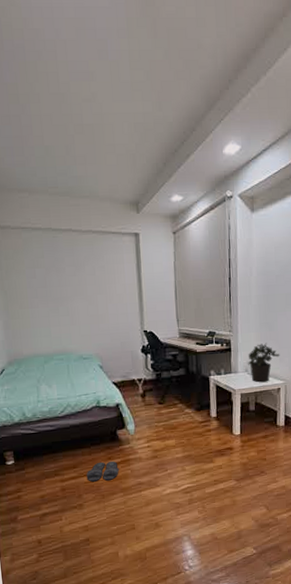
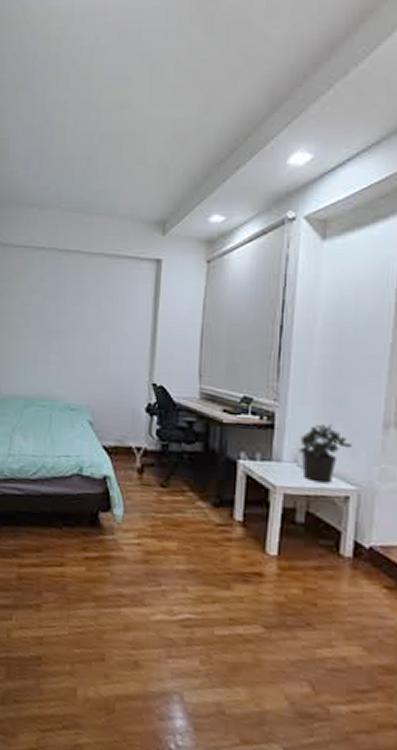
slippers: present [86,461,120,482] -> none [51,551,96,580]

